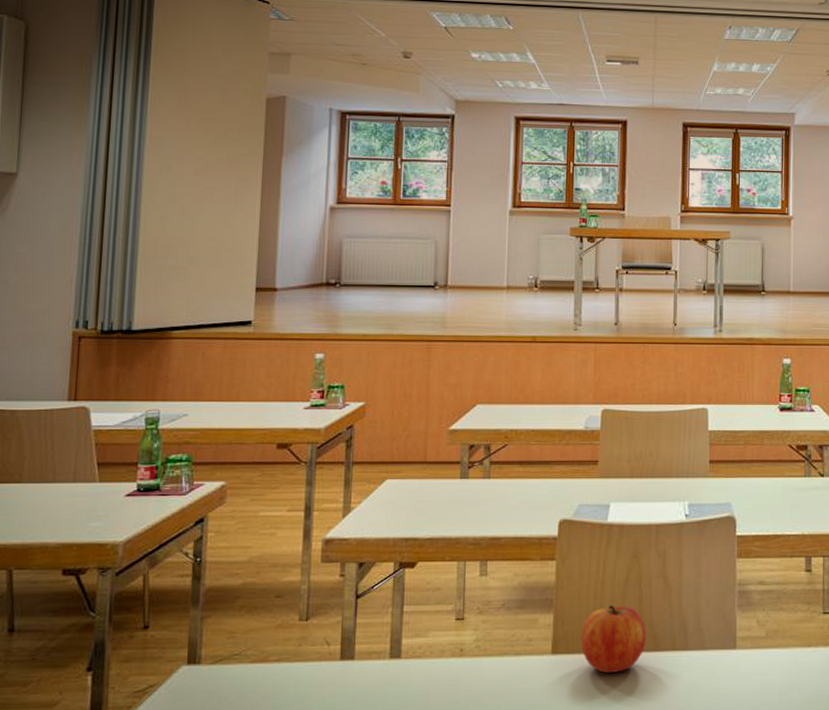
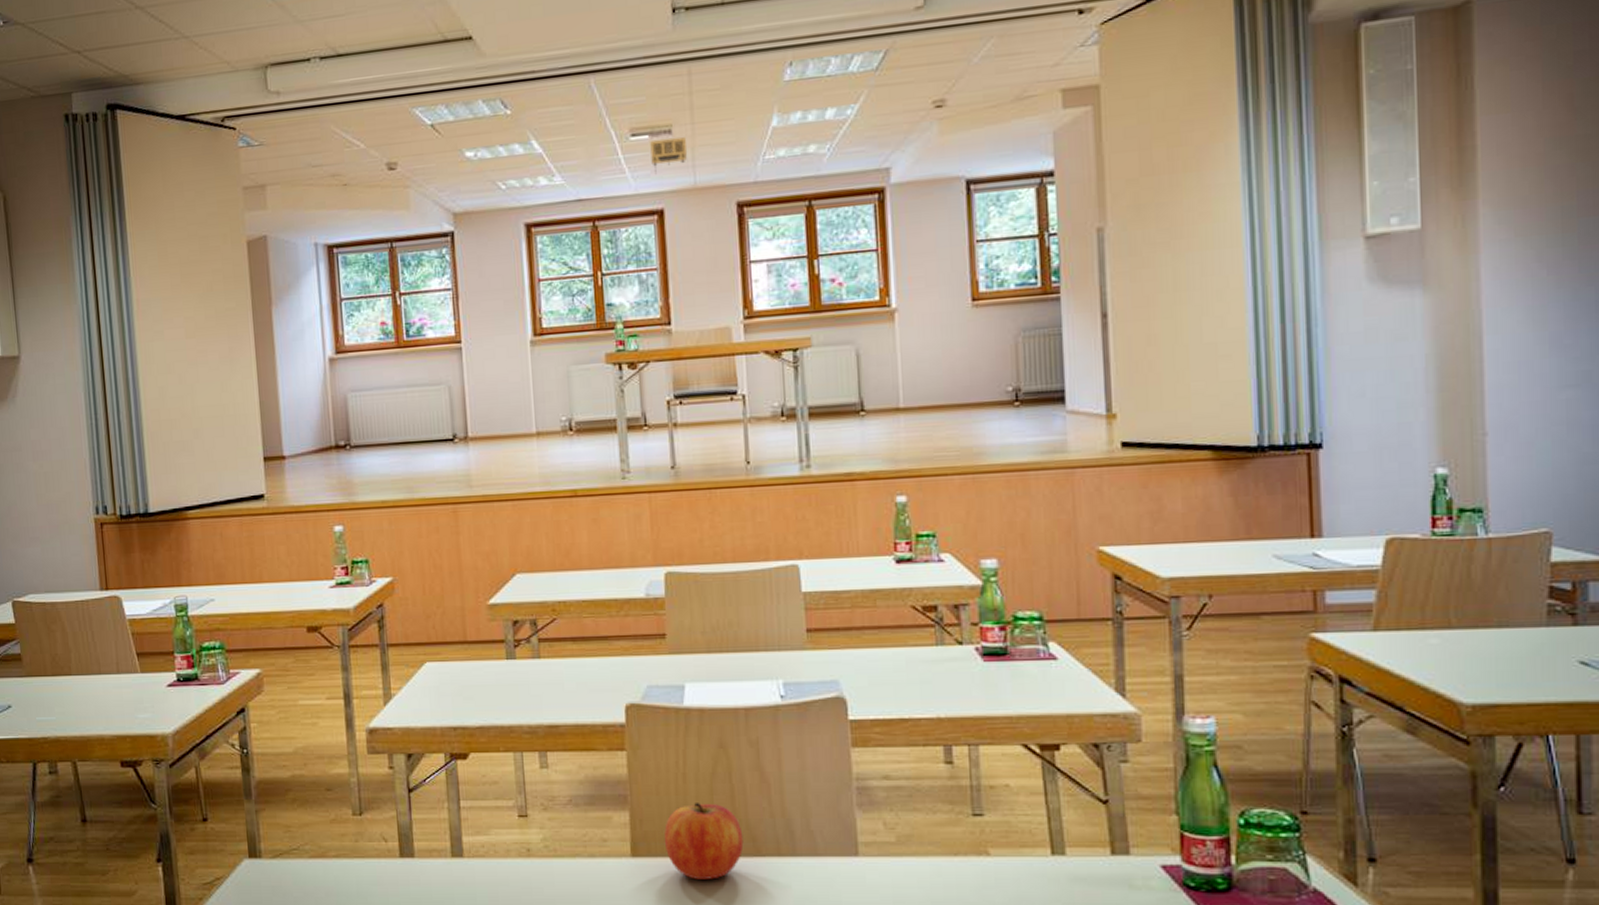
projector: none [621,68,648,93] -> present [650,137,687,175]

